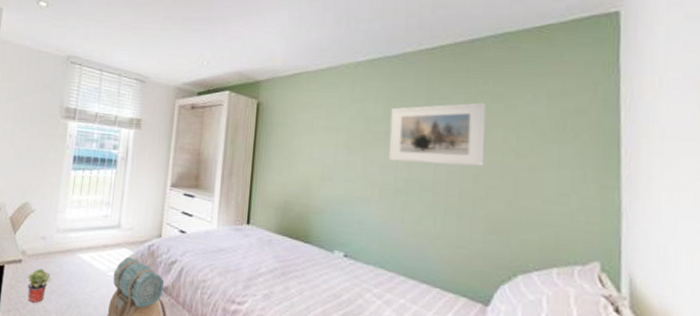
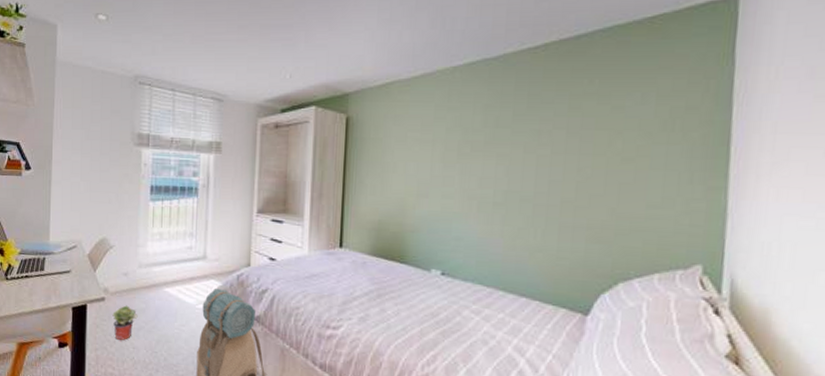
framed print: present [388,102,486,166] -> none [487,105,591,174]

